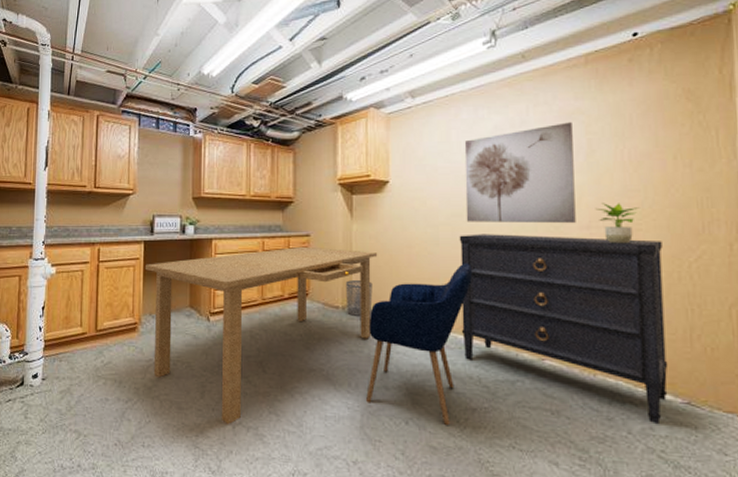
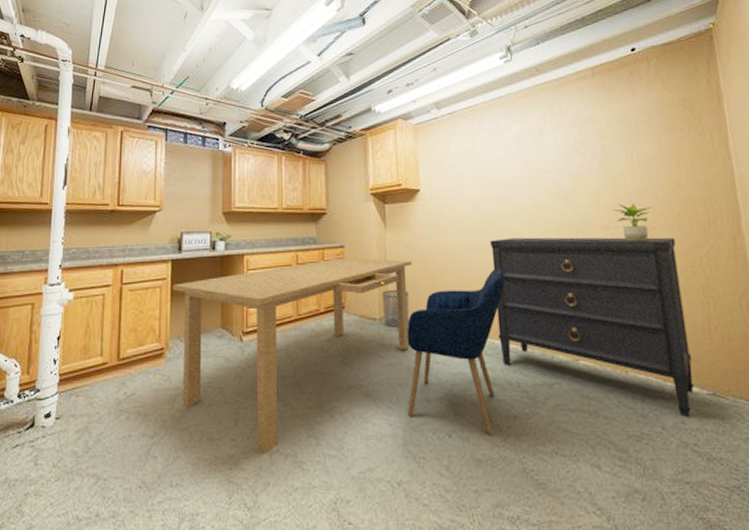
wall art: present [464,122,576,224] -> none [489,129,597,227]

